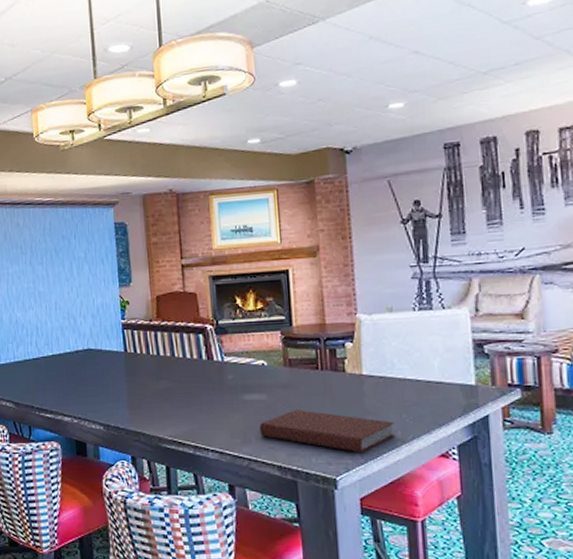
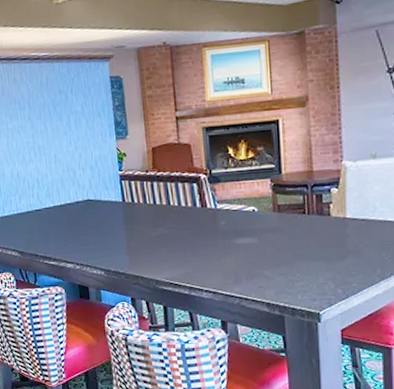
book: present [259,410,395,453] -> none [250,251,375,290]

